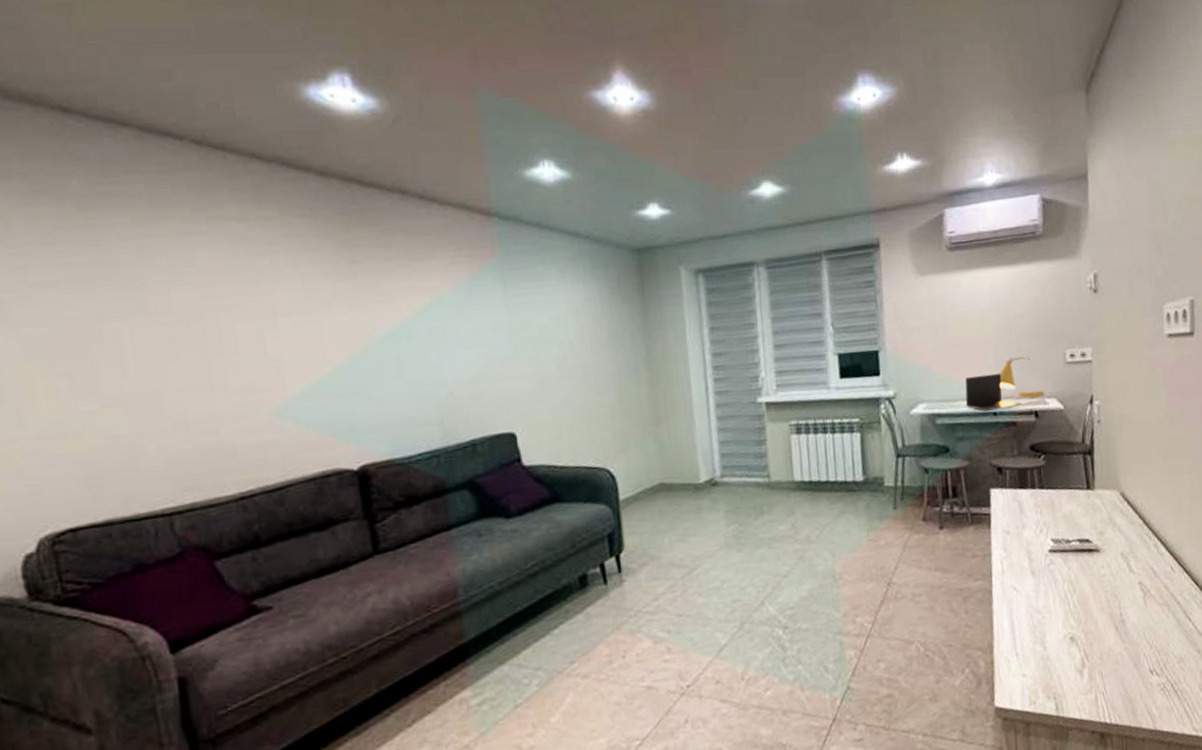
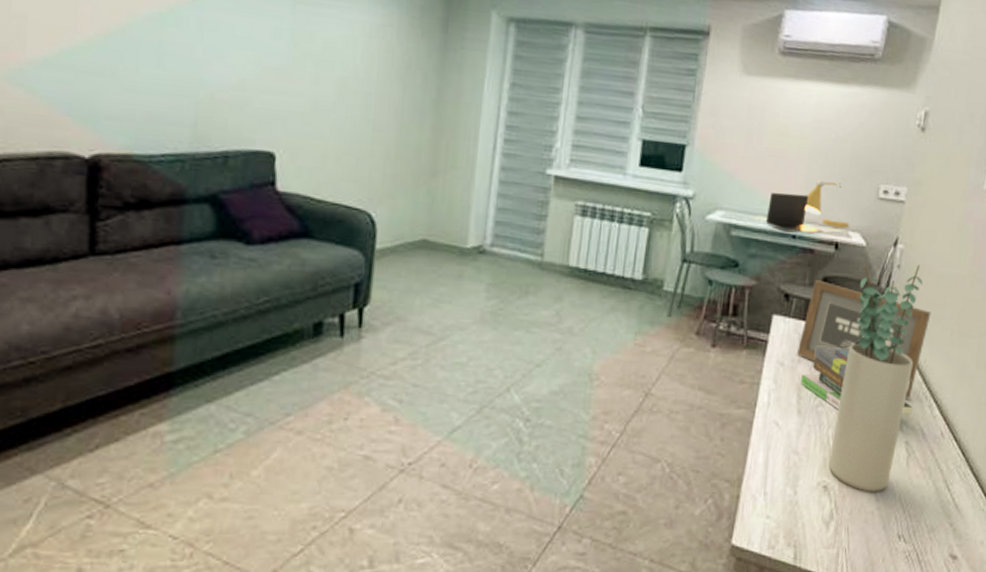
picture frame: none [1019,448,1139,542] -> present [796,280,931,398]
books: none [1028,506,1140,565] -> present [800,347,913,414]
vase: none [1065,416,1132,636] -> present [828,264,923,492]

